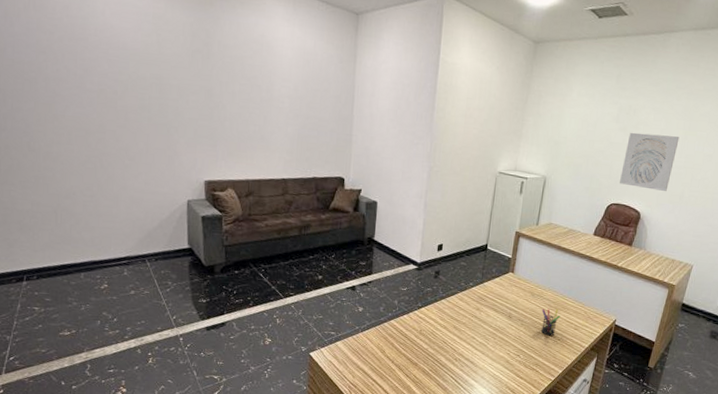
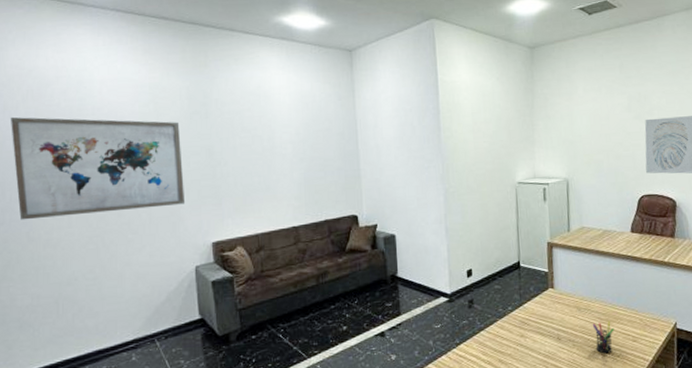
wall art: none [12,25,182,140] -> present [11,117,186,220]

